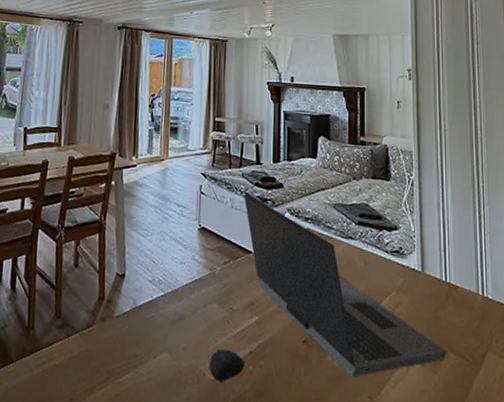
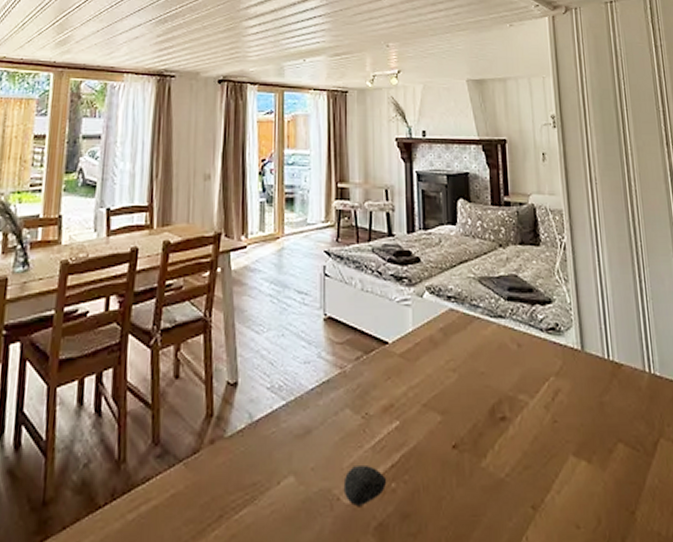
laptop: present [244,192,446,378] -> none [375,271,615,485]

